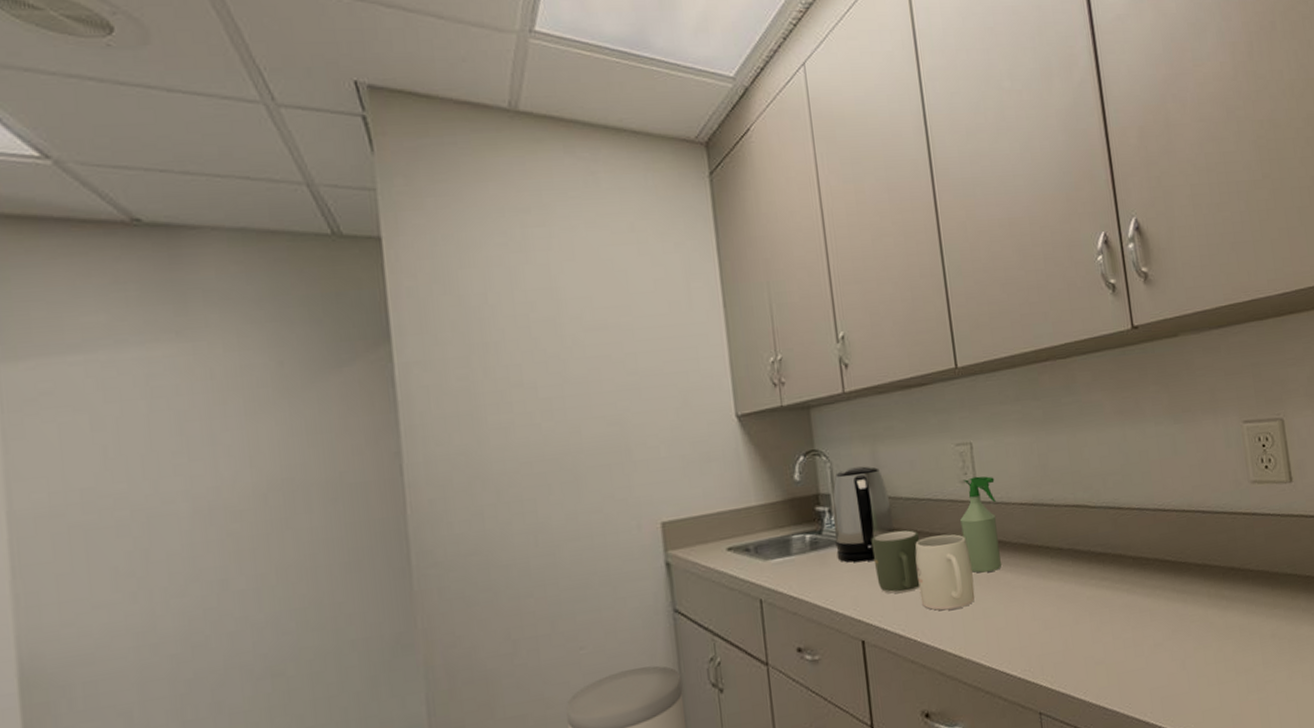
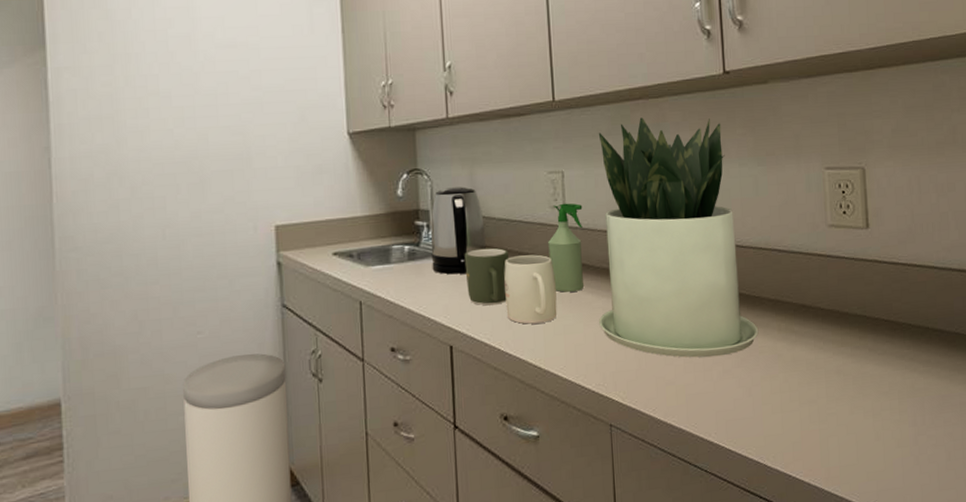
planter: none [1006,377,1188,634] -> present [598,117,759,358]

